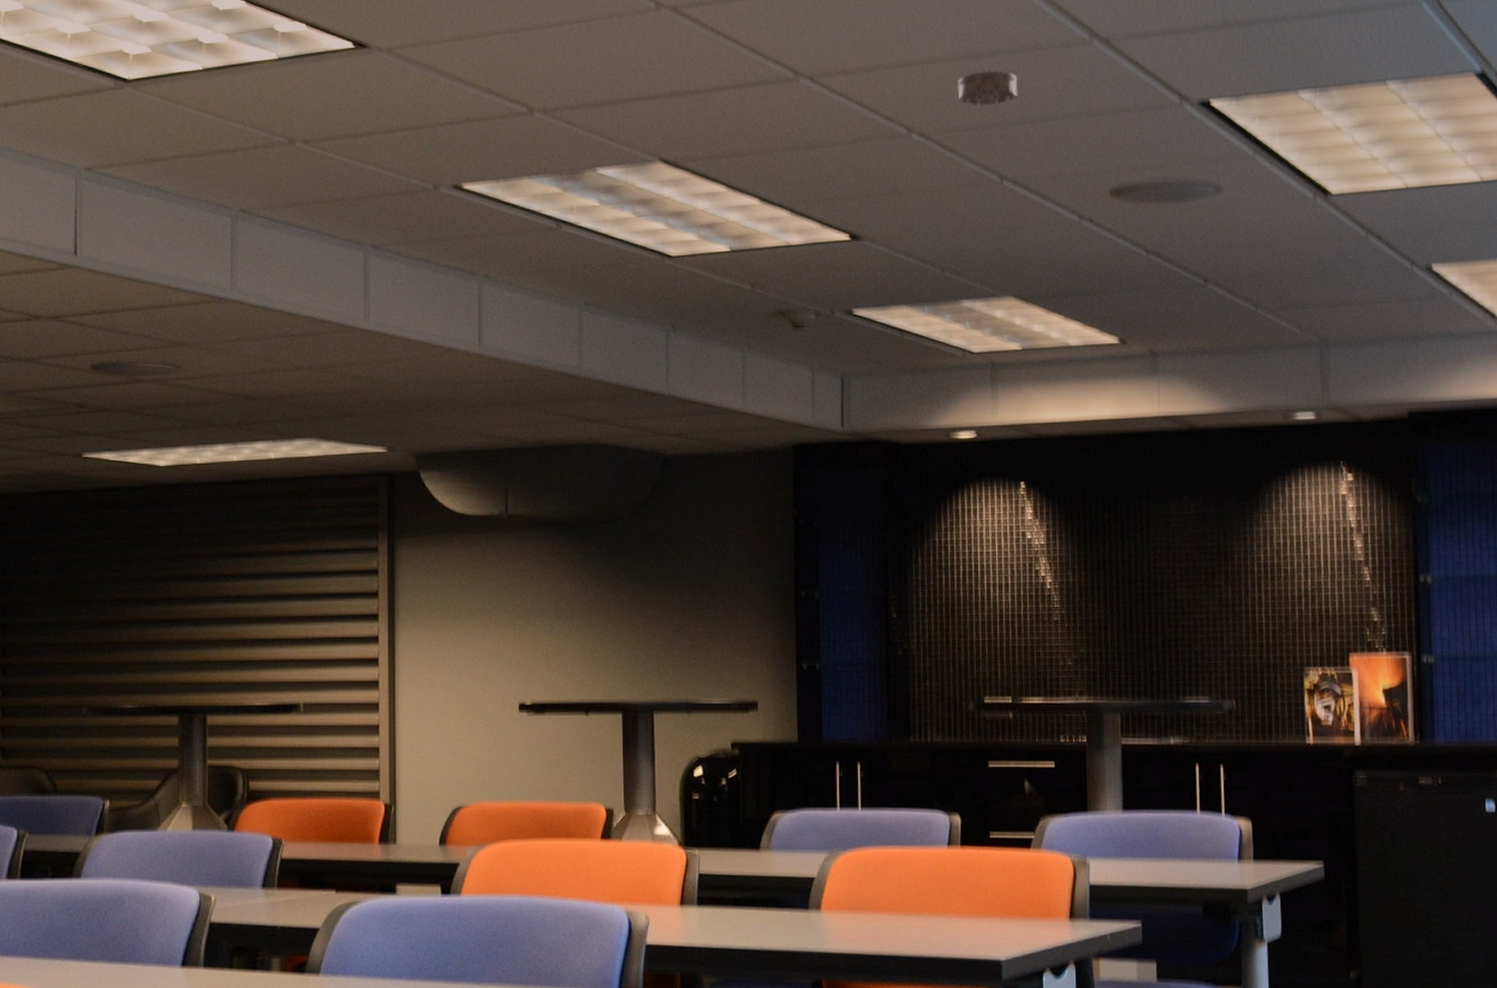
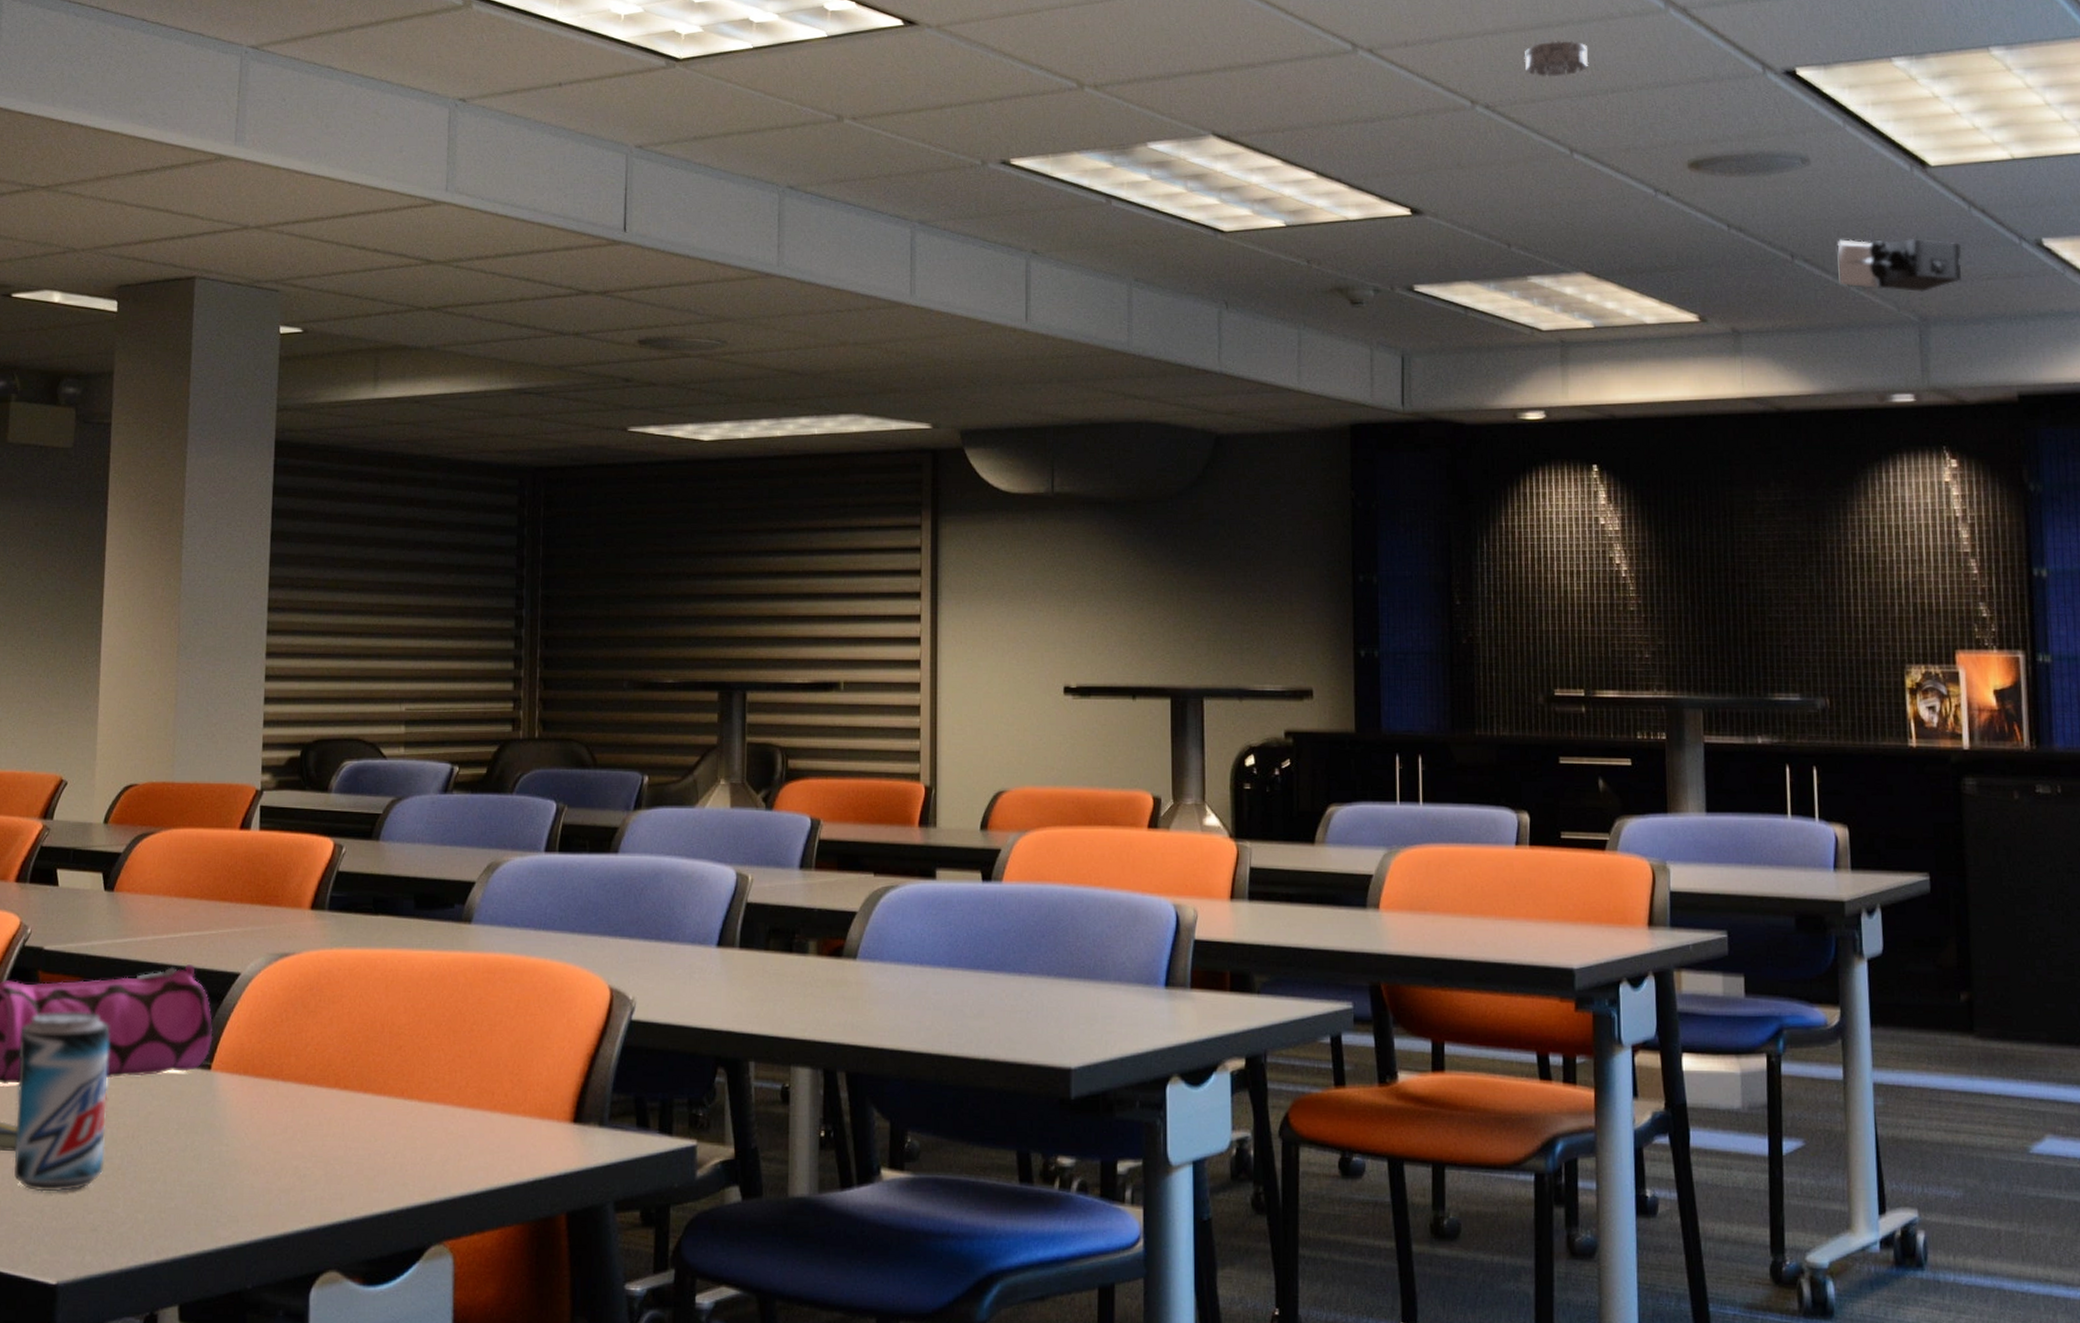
projector: none [1247,264,1359,315] -> present [1837,239,1962,292]

